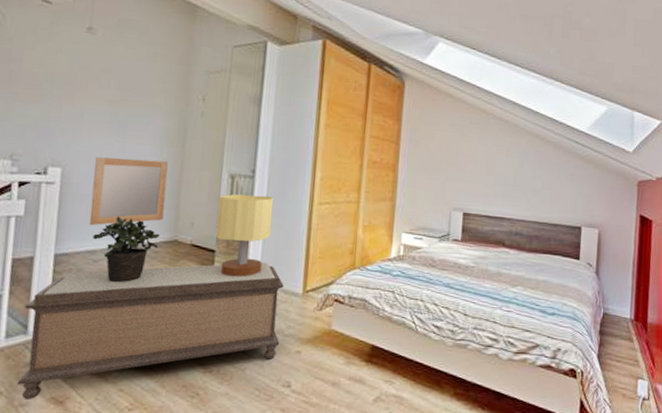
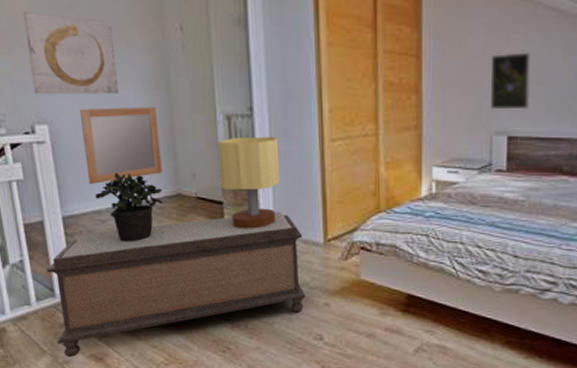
wall art: none [55,69,142,147] -> present [22,11,119,95]
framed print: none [451,147,483,193] -> present [490,52,531,110]

